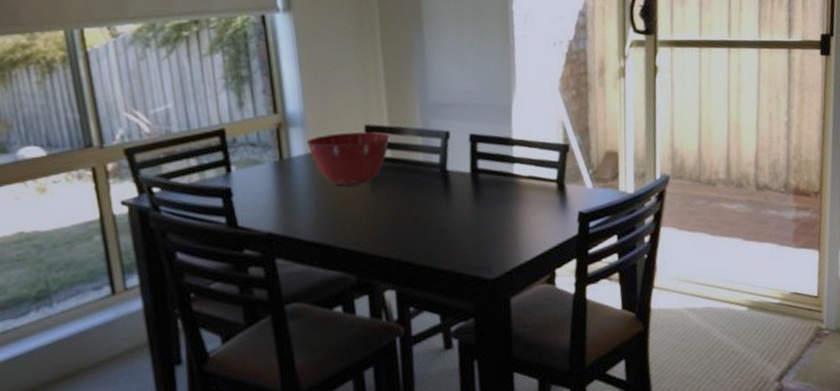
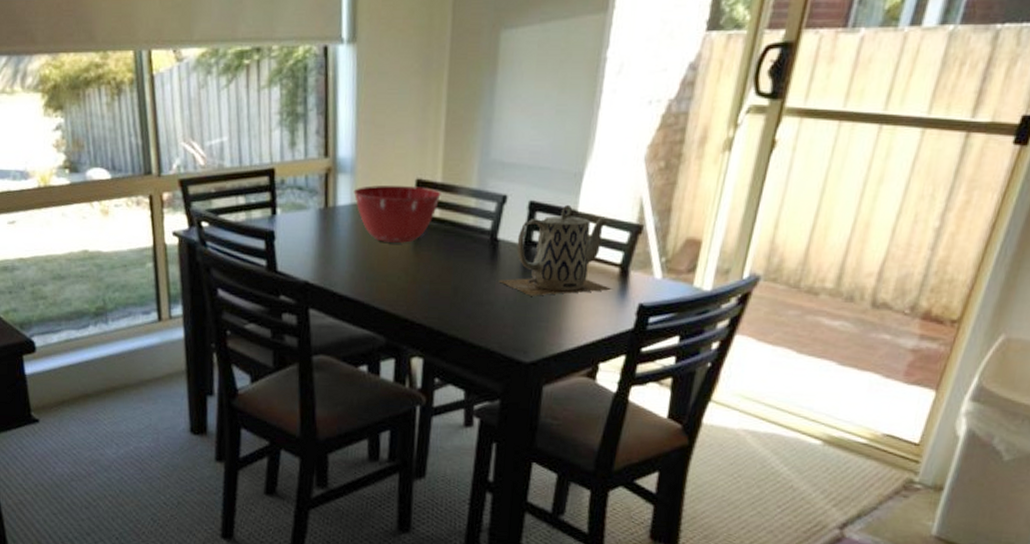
teapot: none [454,133,554,218] -> present [498,204,612,296]

